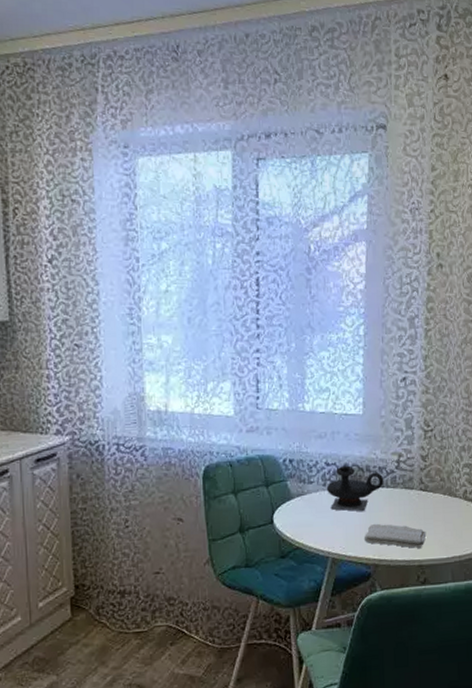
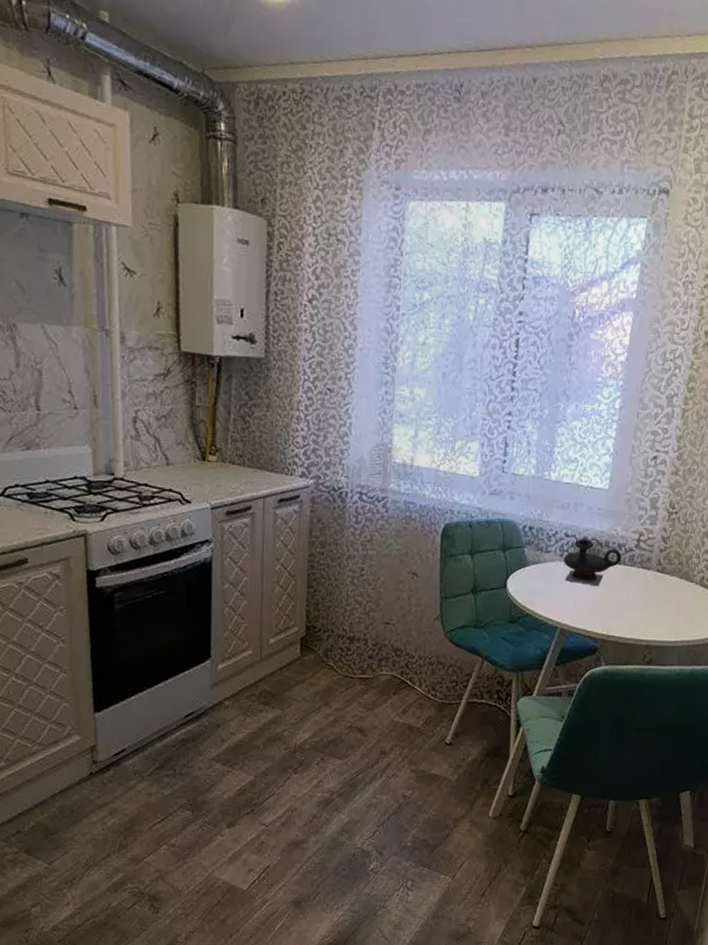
washcloth: present [365,523,427,549] -> none [595,599,658,629]

